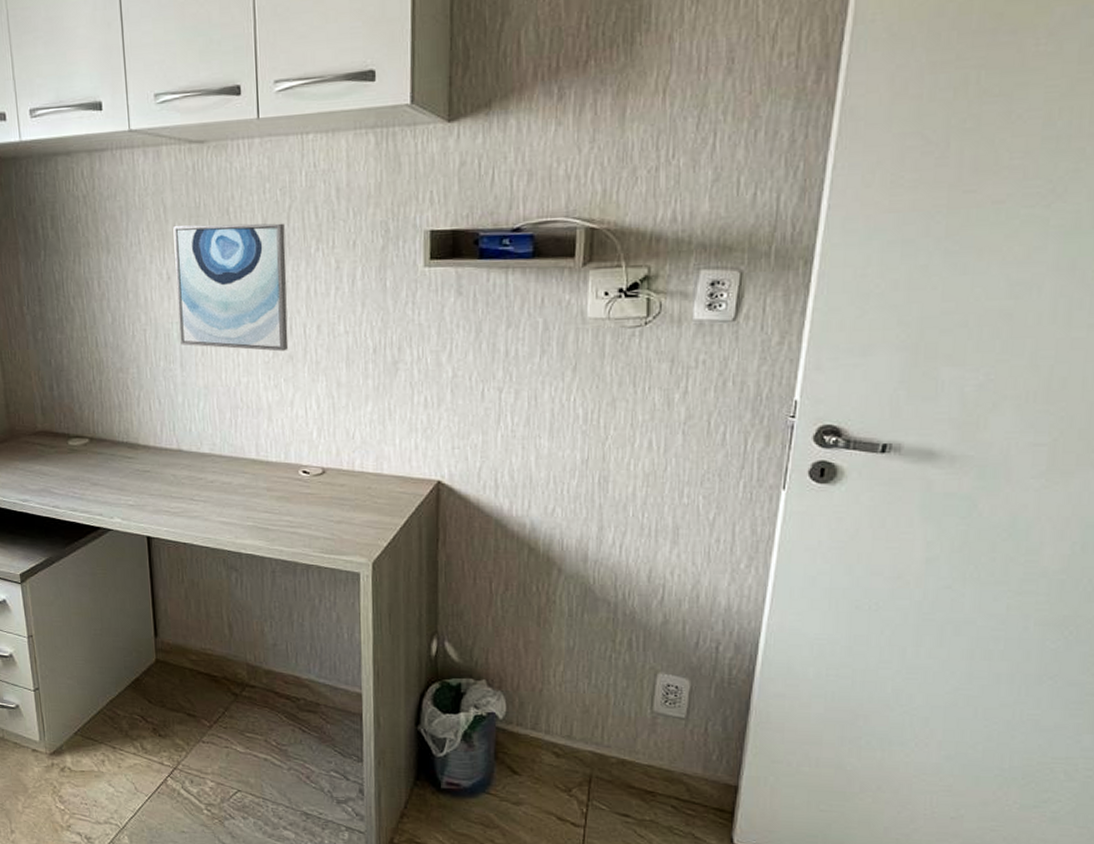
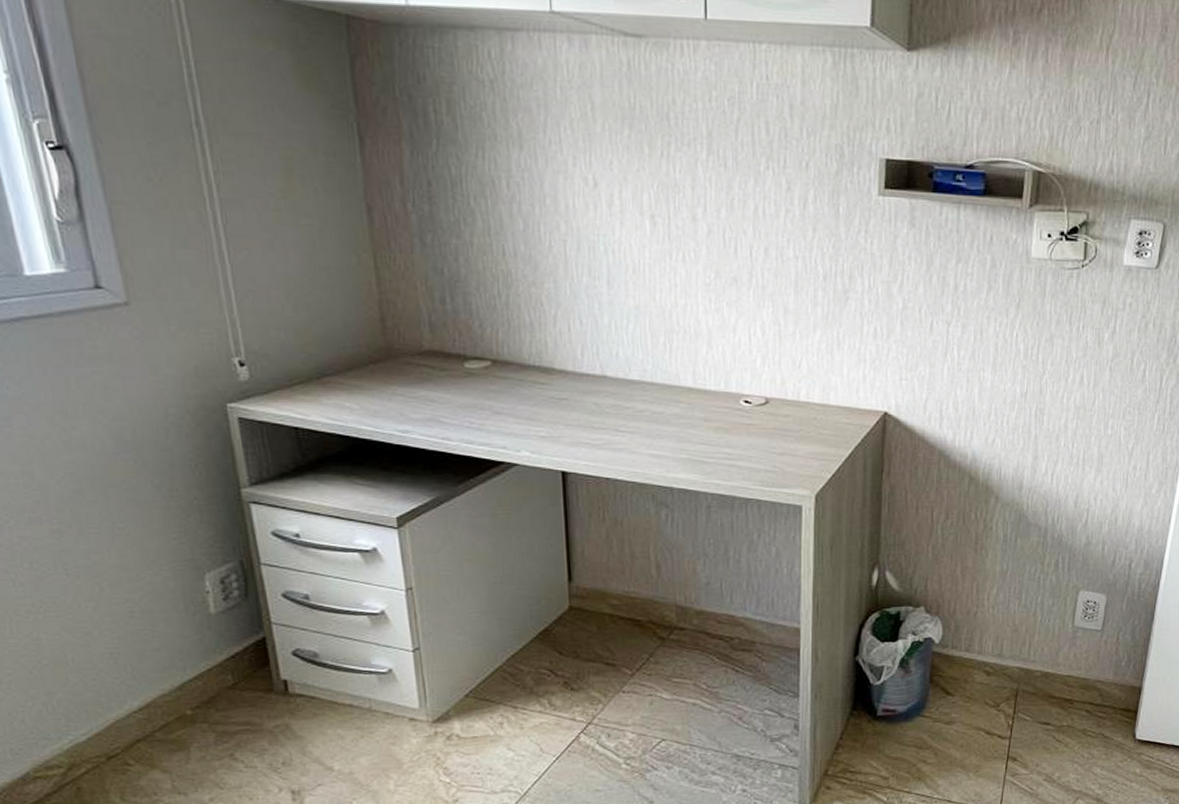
wall art: present [173,223,289,352] -> none [602,125,733,274]

